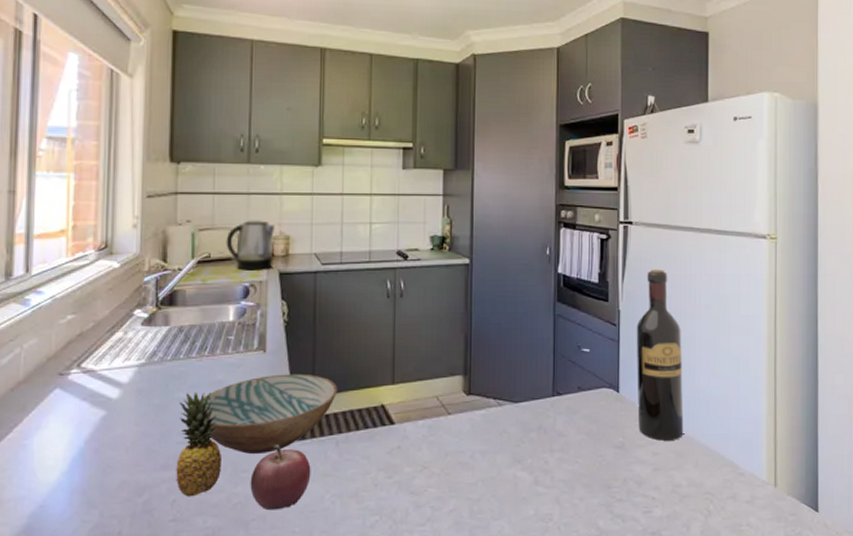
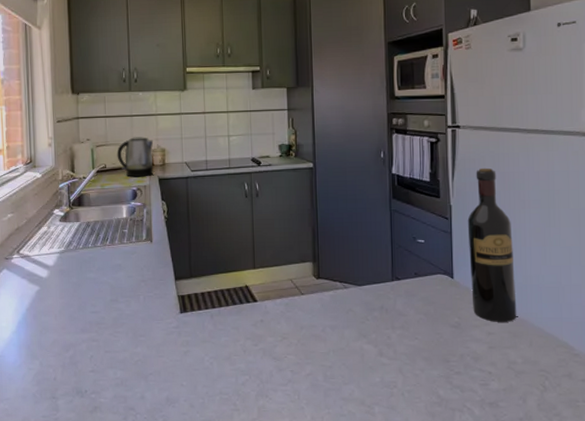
fruit: present [176,391,221,497] -> none [90,273,124,354]
bowl: present [199,373,338,455] -> none [105,259,210,323]
fruit: present [250,444,311,511] -> none [146,315,193,367]

